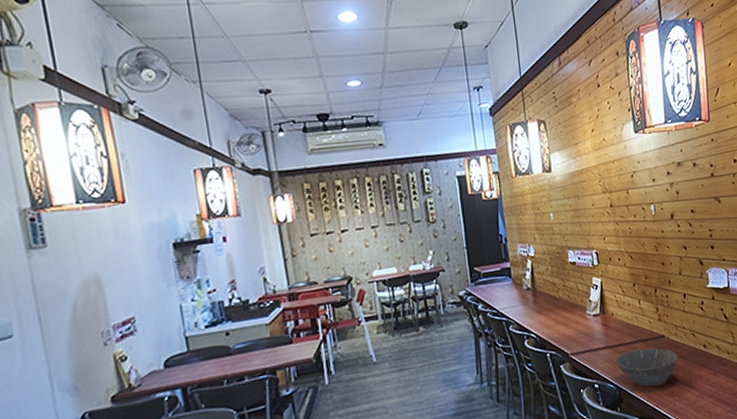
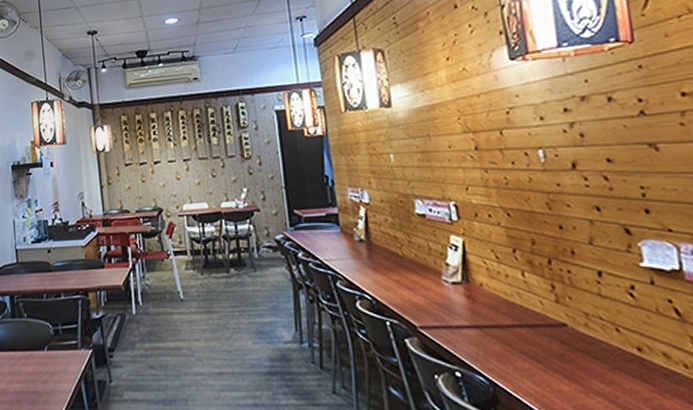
bowl: present [616,348,679,387] -> none [487,337,593,390]

